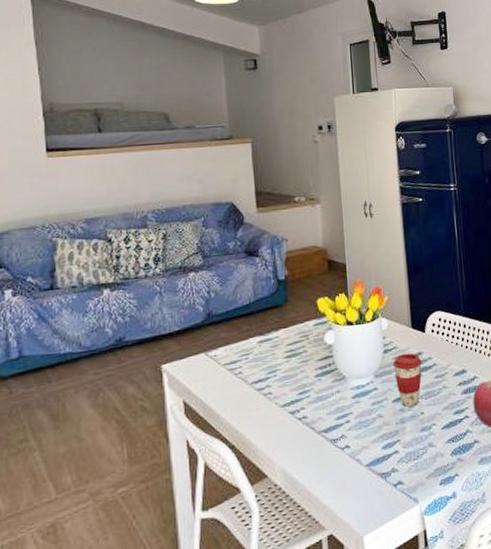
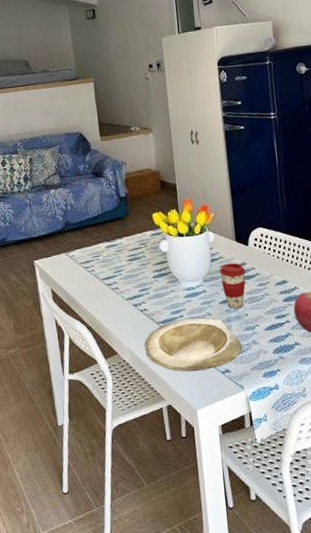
plate: none [302,420,418,491] -> present [144,317,243,372]

